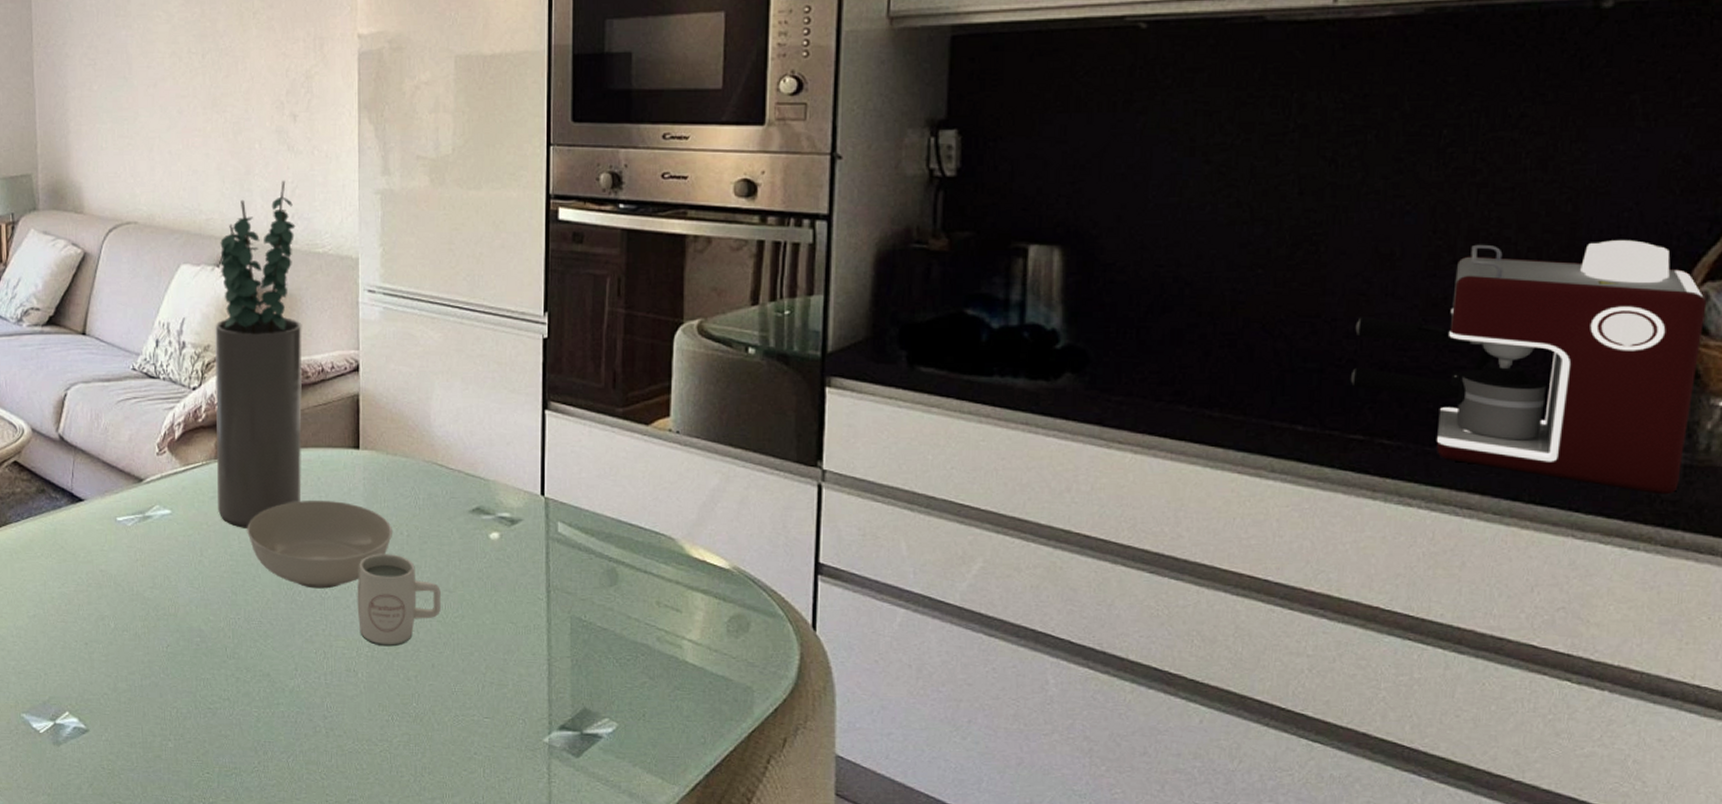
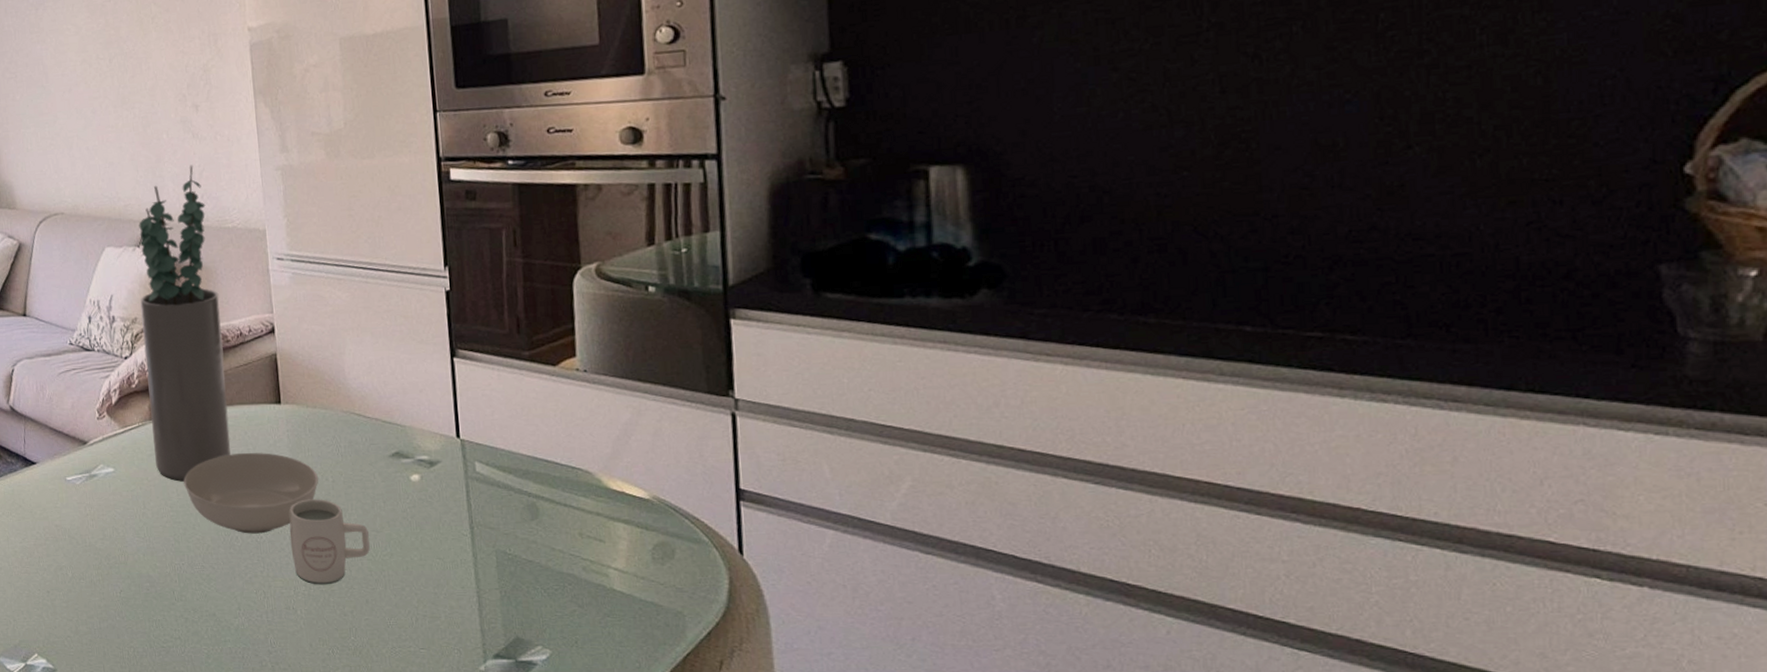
coffee maker: present [1350,240,1707,495] -> none [1300,108,1721,375]

